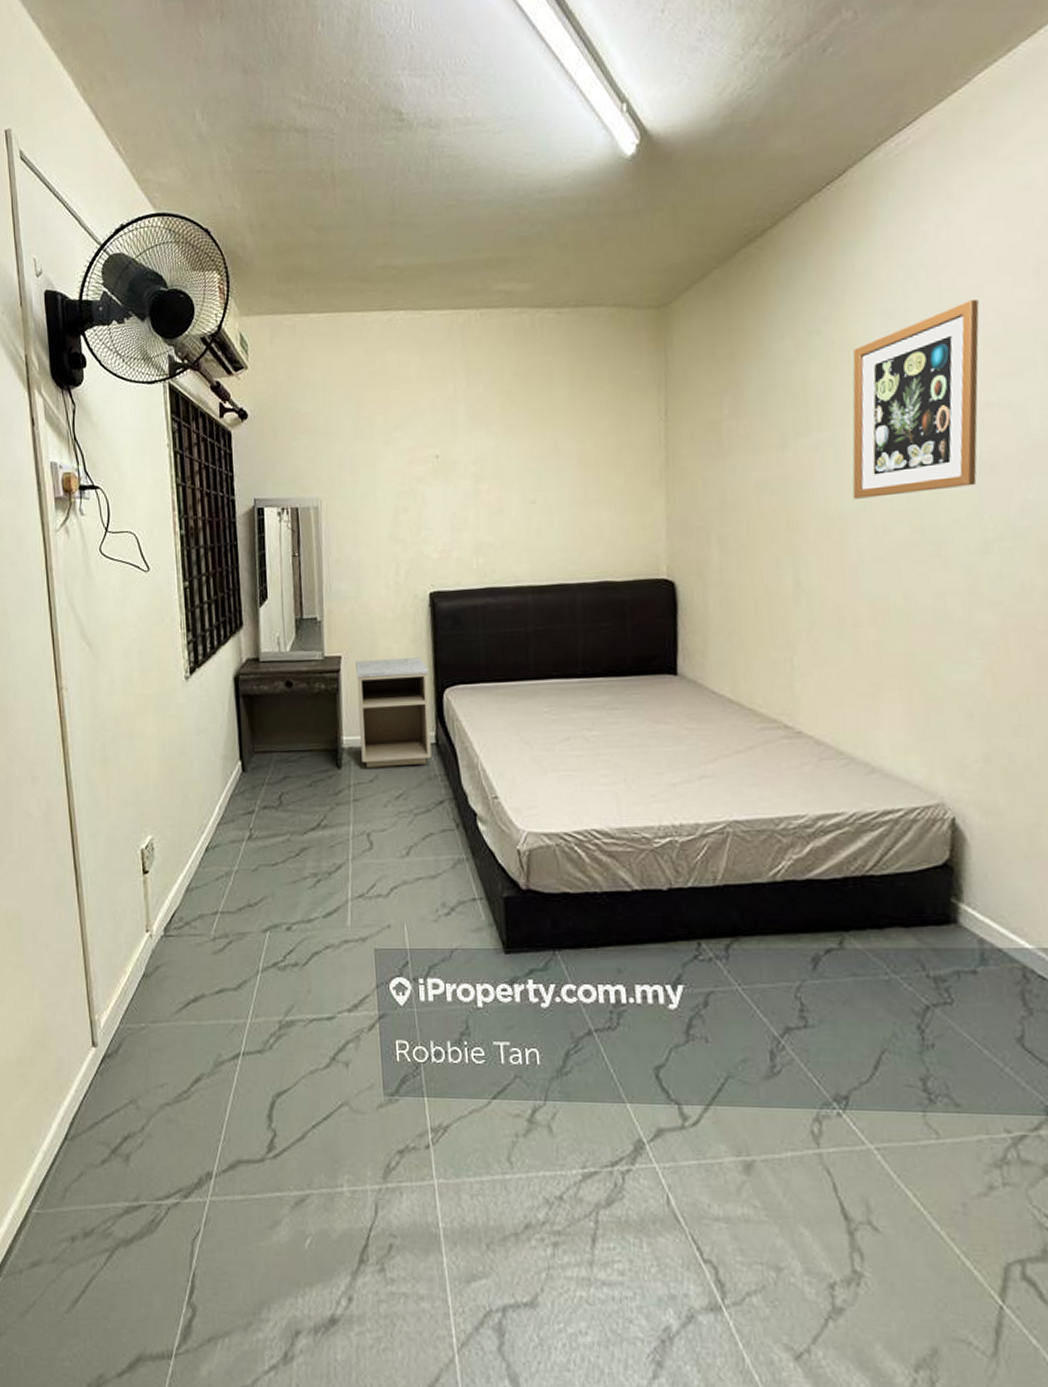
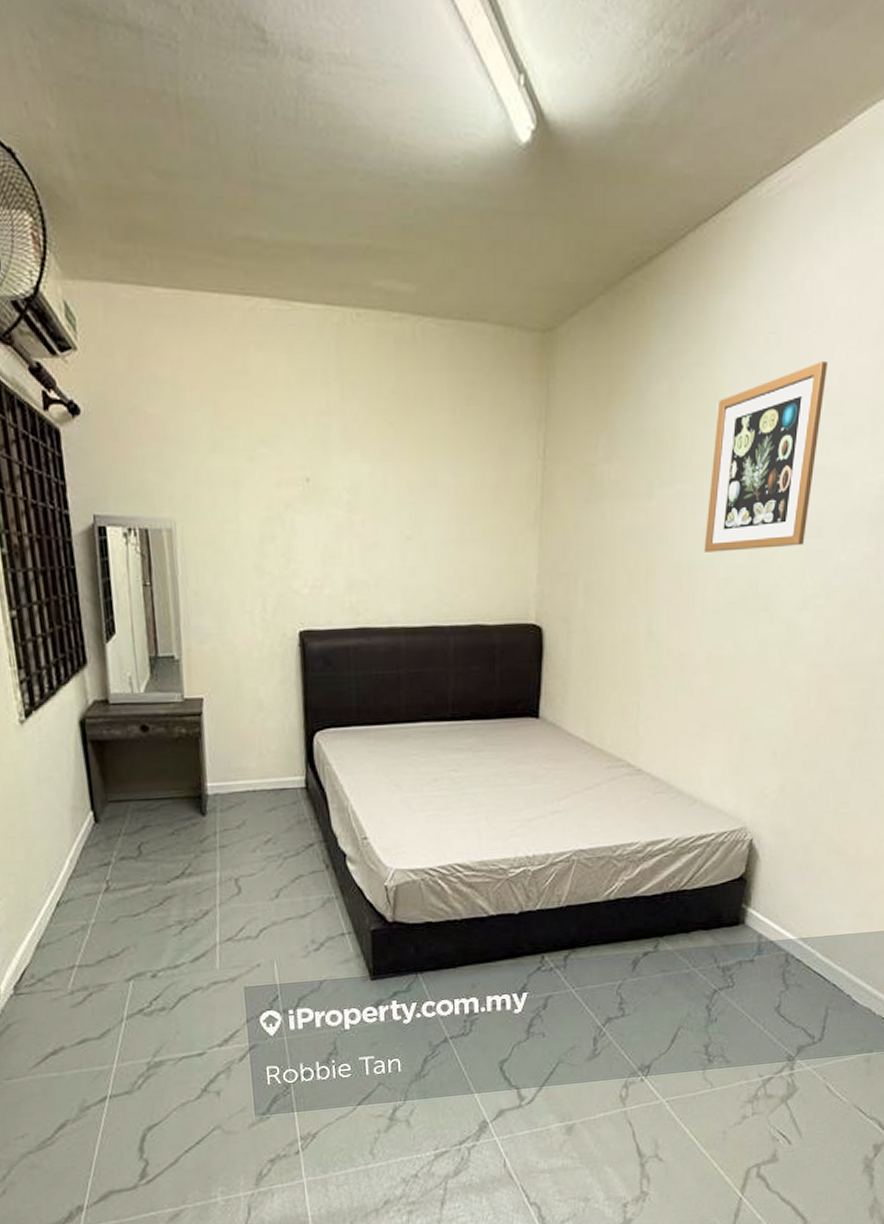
nightstand: present [356,658,432,768] -> none [219,700,301,814]

